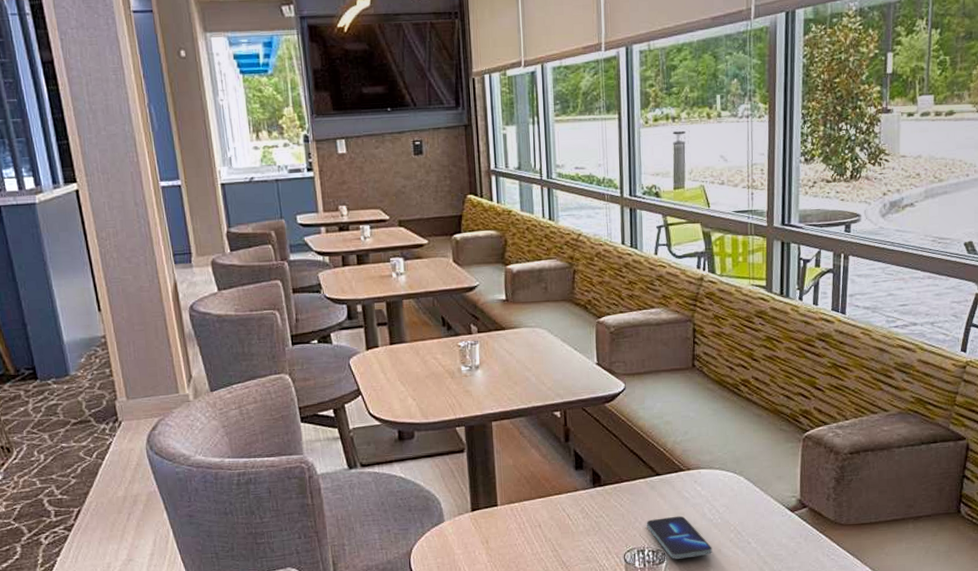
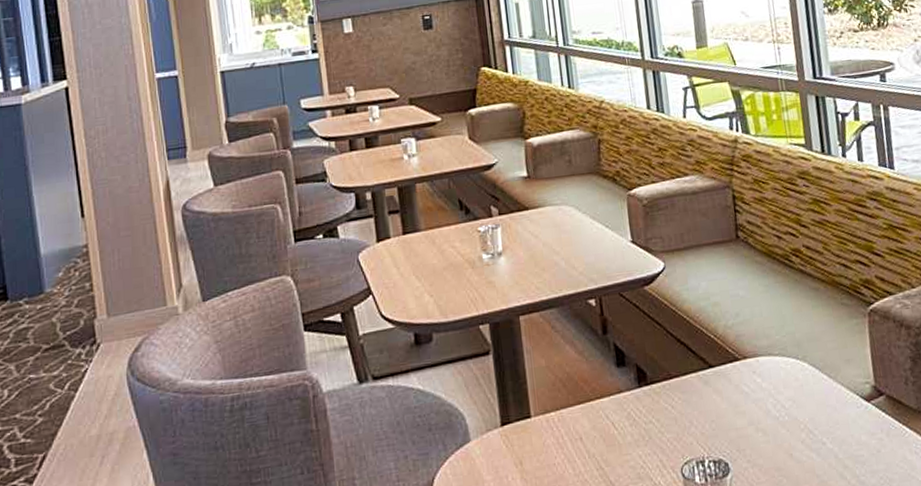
smartphone: present [646,516,712,559] -> none [703,415,783,470]

